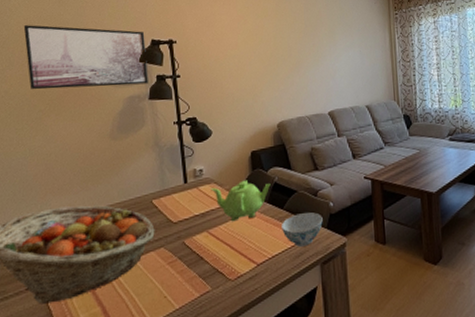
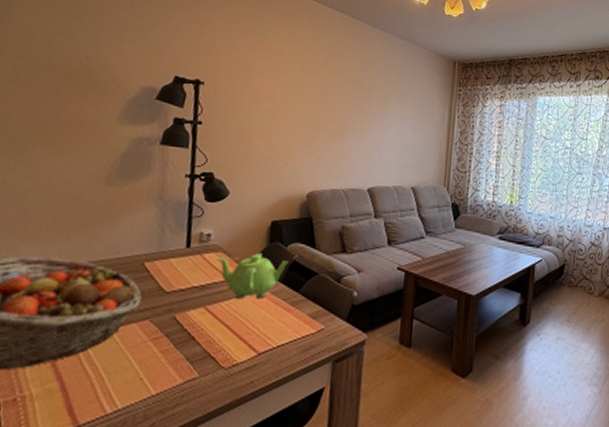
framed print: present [23,25,148,90] -> none [17,36,168,126]
bowl: present [282,212,323,247] -> none [293,300,343,339]

